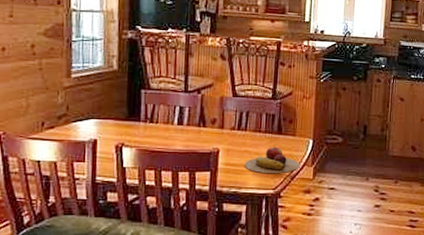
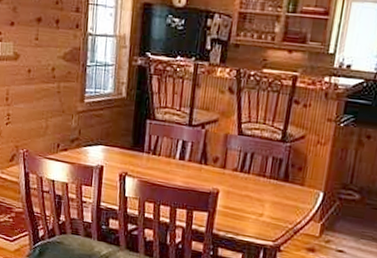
fruit: present [244,145,300,174] -> none [244,193,306,226]

